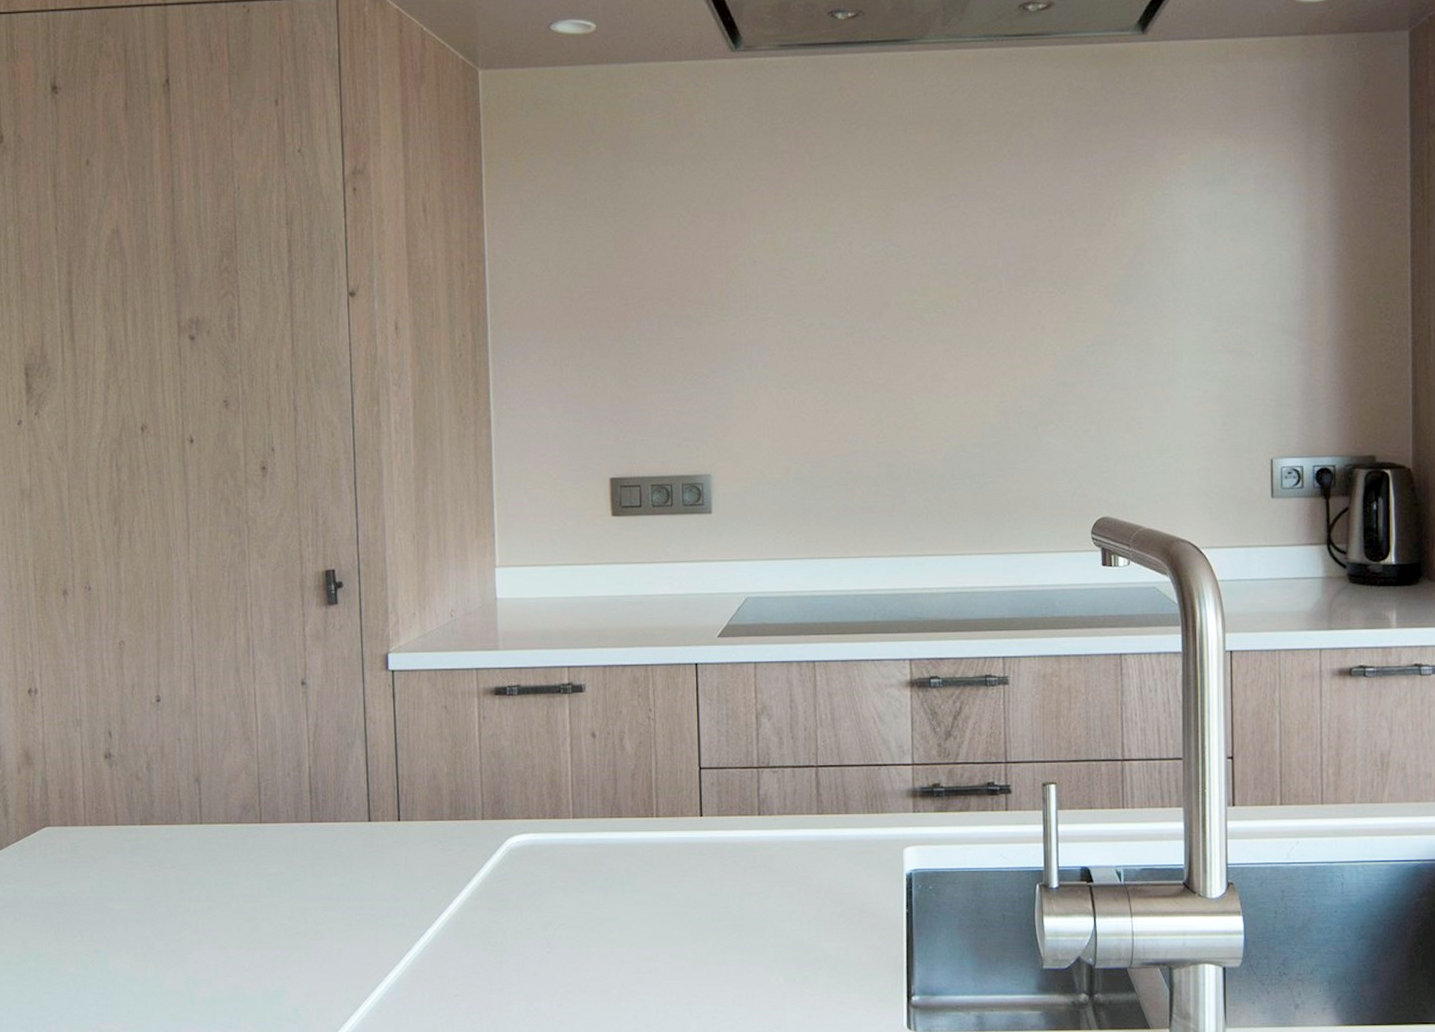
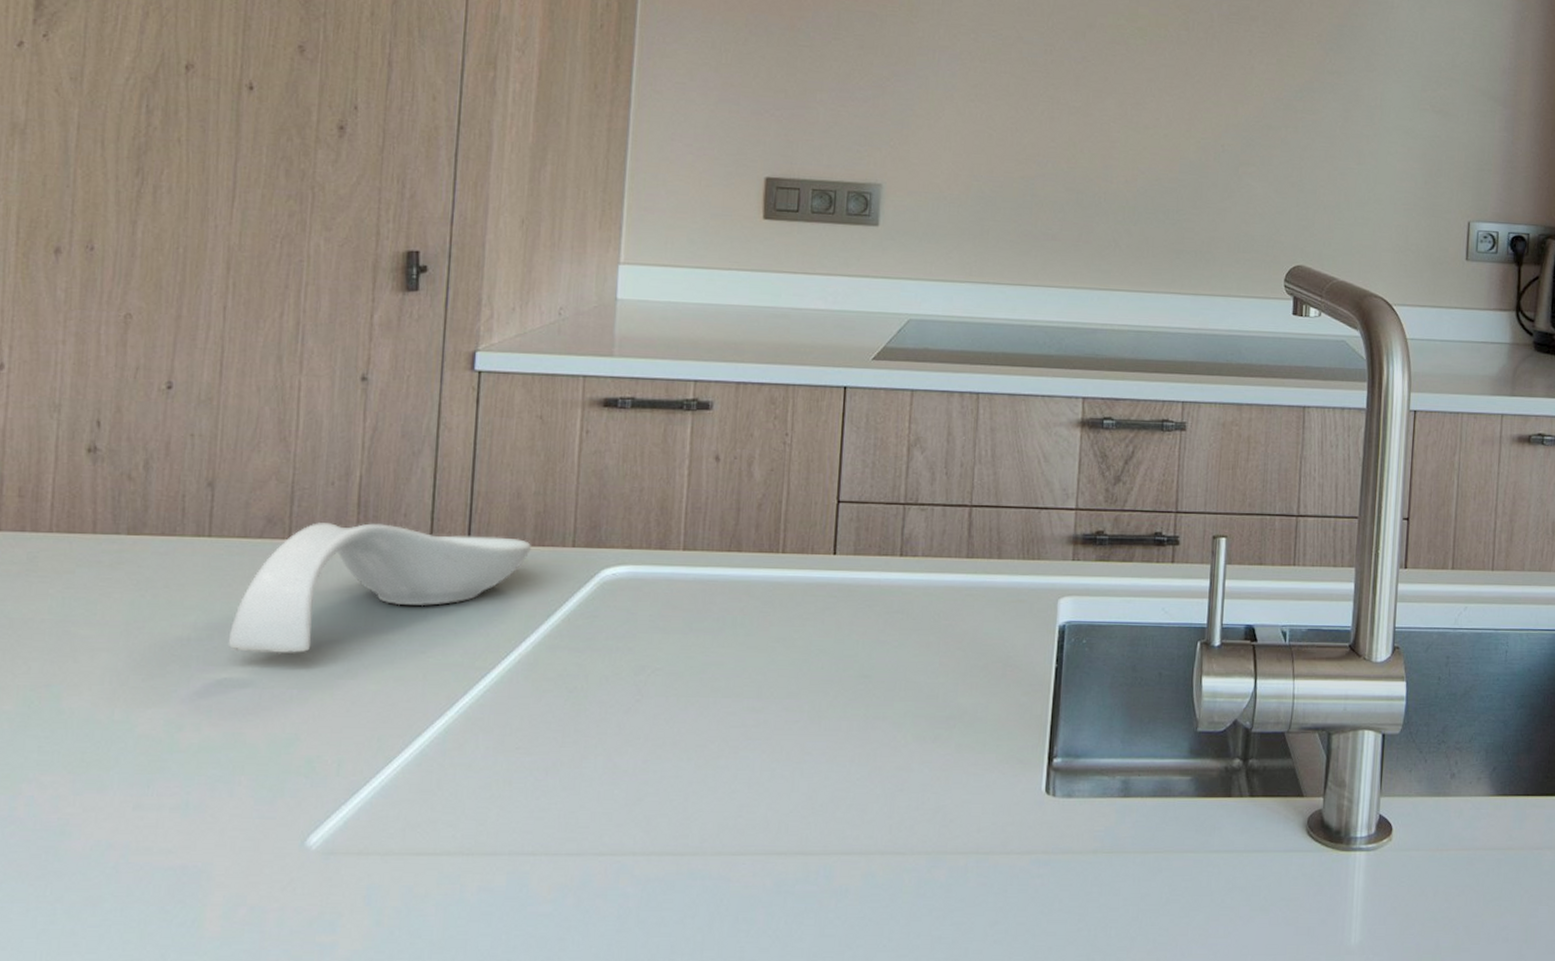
spoon rest: none [224,806,449,920] -> present [228,523,531,654]

